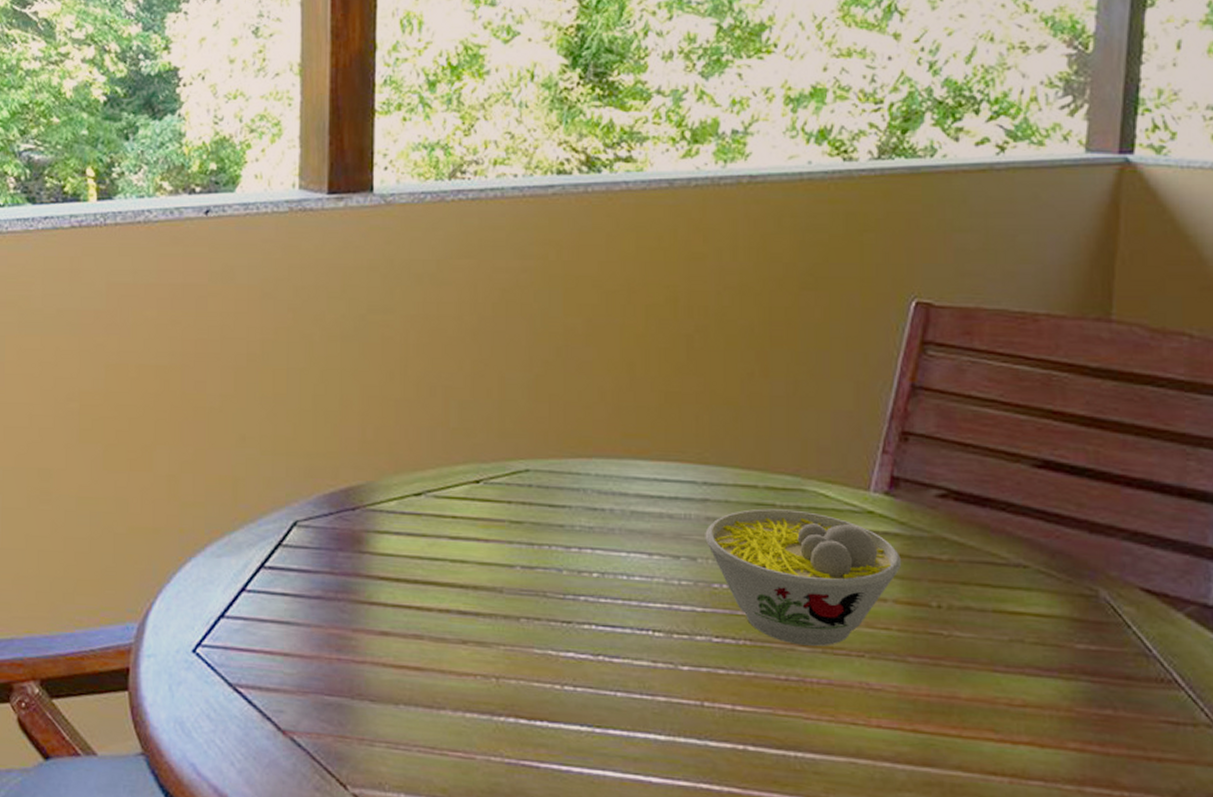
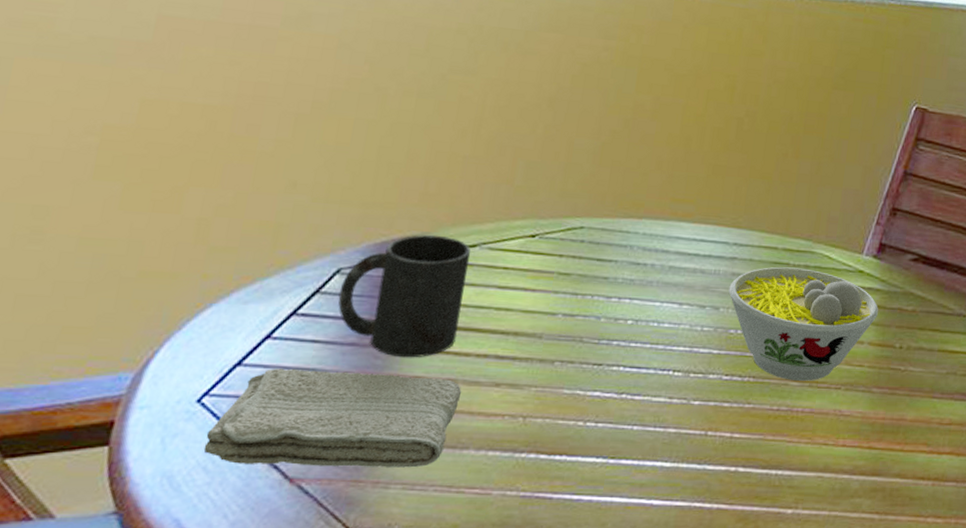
washcloth: none [205,620,430,726] -> present [203,368,462,468]
mug: none [299,484,417,612] -> present [338,235,471,358]

